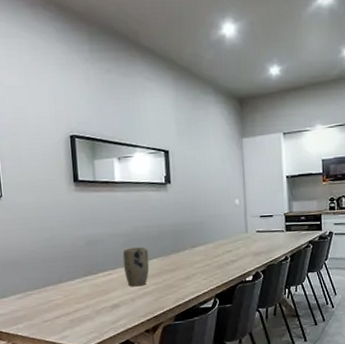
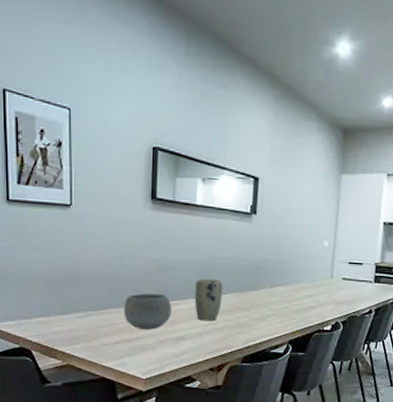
bowl: none [59,267,105,302] -> present [124,293,172,330]

